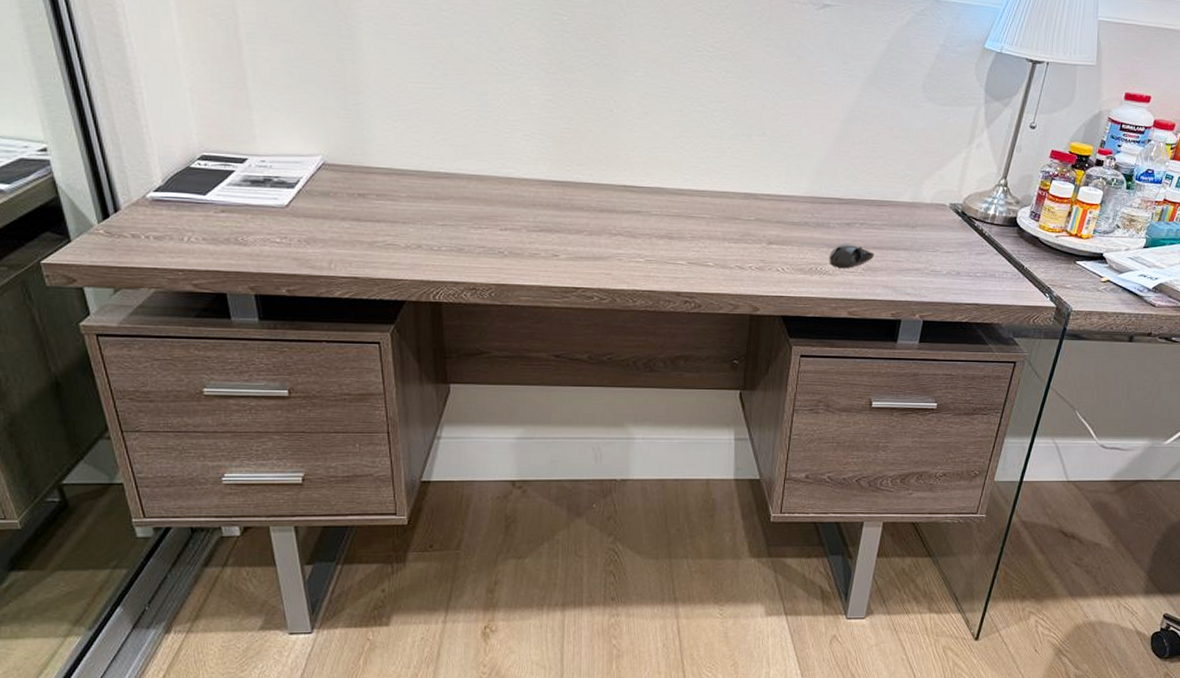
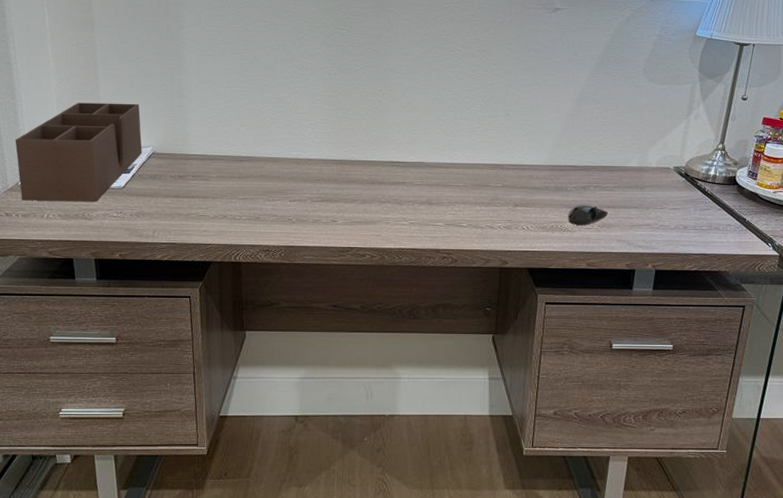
desk organizer: none [136,93,309,222] -> present [15,102,142,201]

